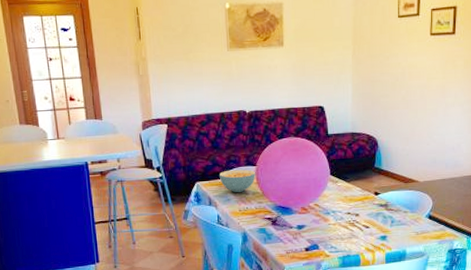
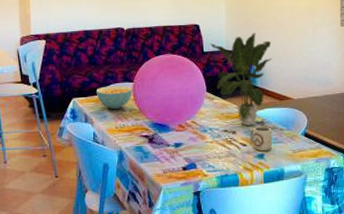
potted plant: none [335,114,399,208] -> present [210,33,272,126]
cup: none [372,208,396,233] -> present [249,126,273,151]

